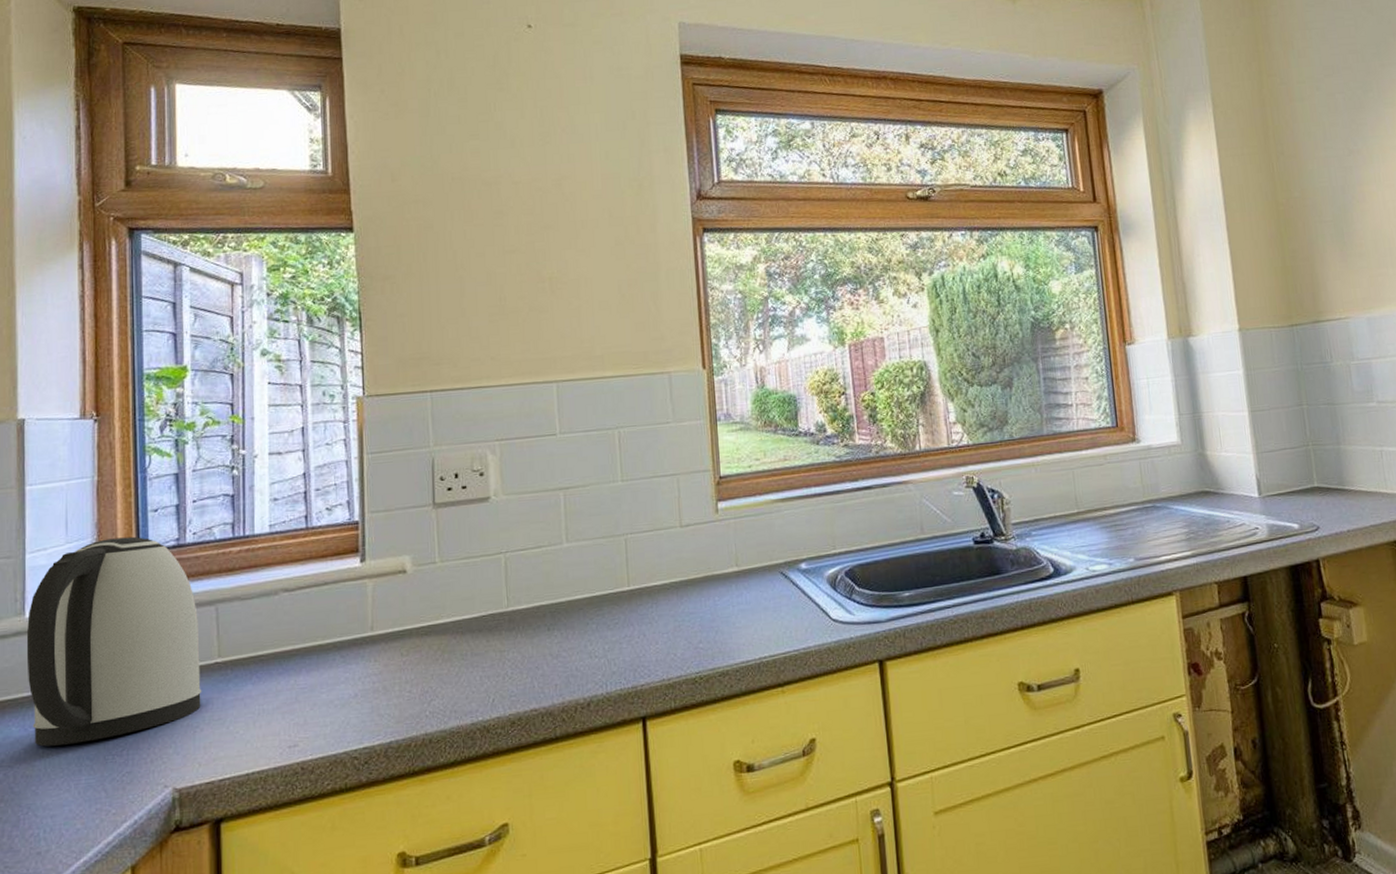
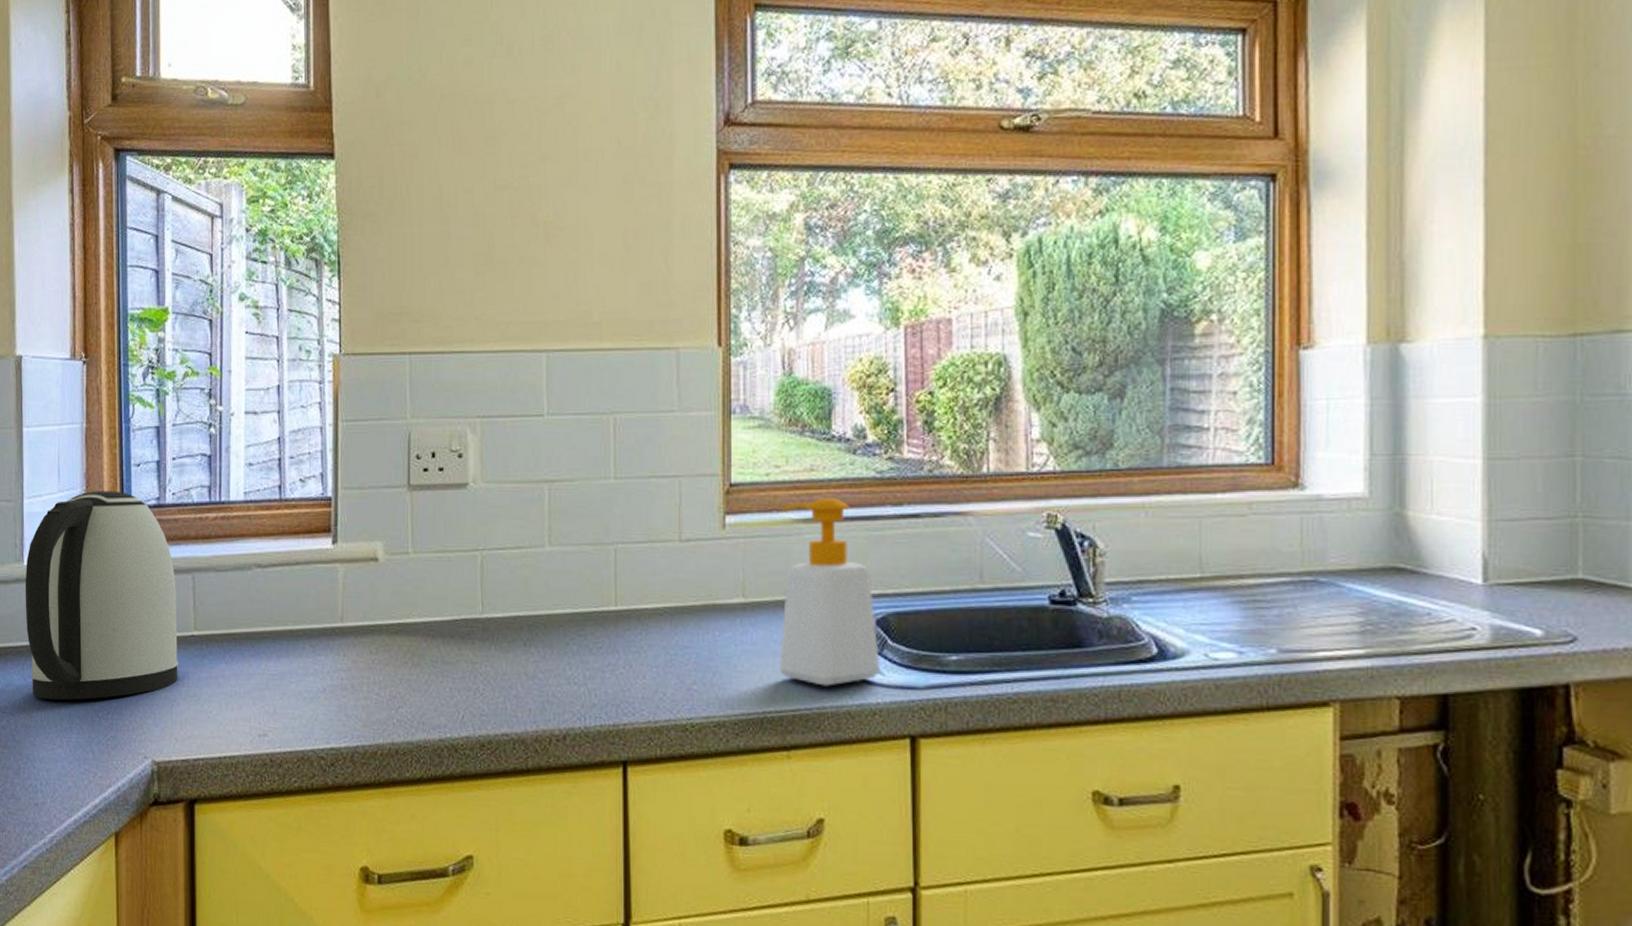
soap bottle: none [763,480,851,631] -> present [778,498,880,687]

